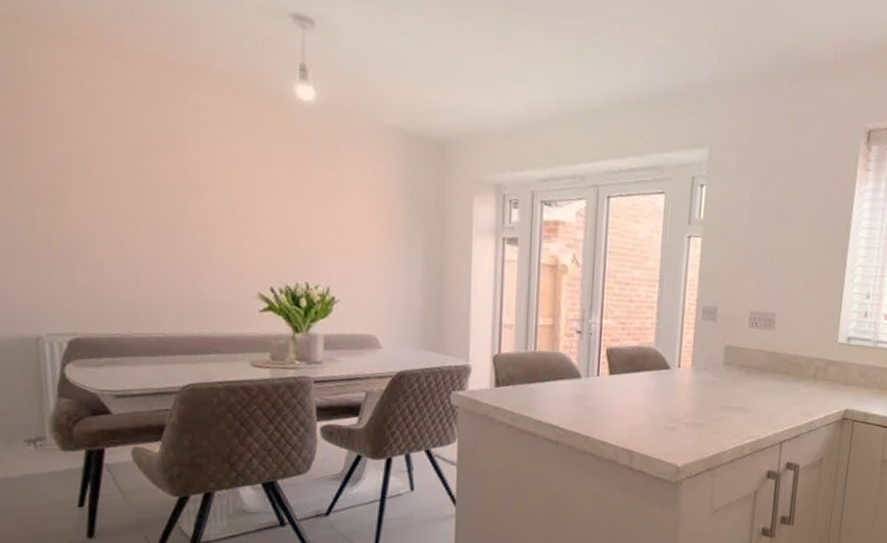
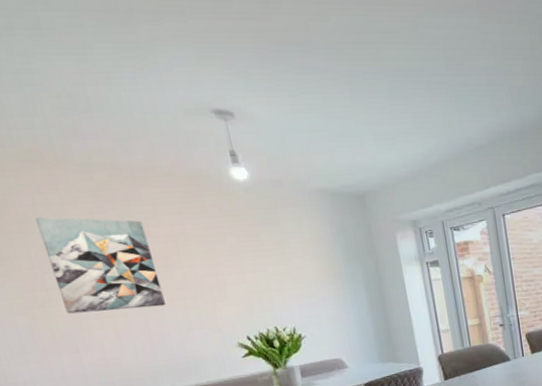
wall art: none [63,103,185,233] -> present [35,217,166,314]

